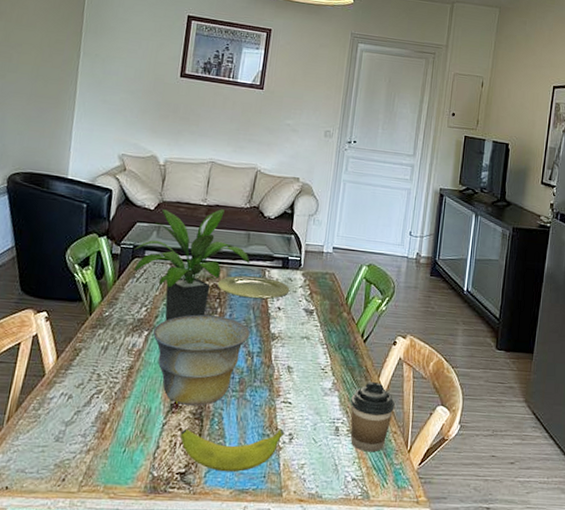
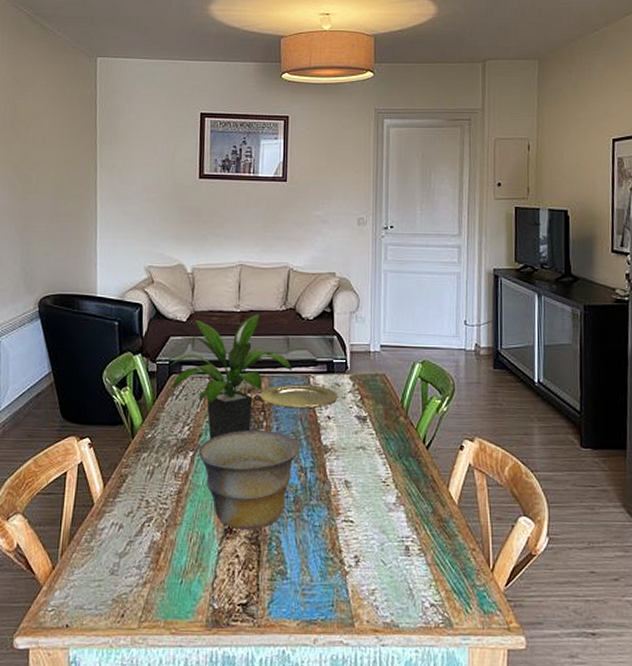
banana: present [180,428,285,473] -> none [237,550,349,602]
coffee cup: present [350,382,395,452] -> none [419,493,469,573]

